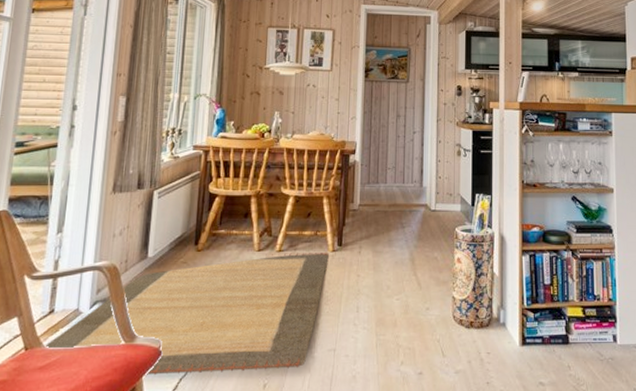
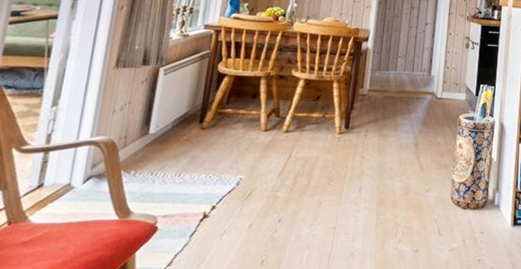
rug: present [43,253,330,376] -> none [29,134,336,252]

